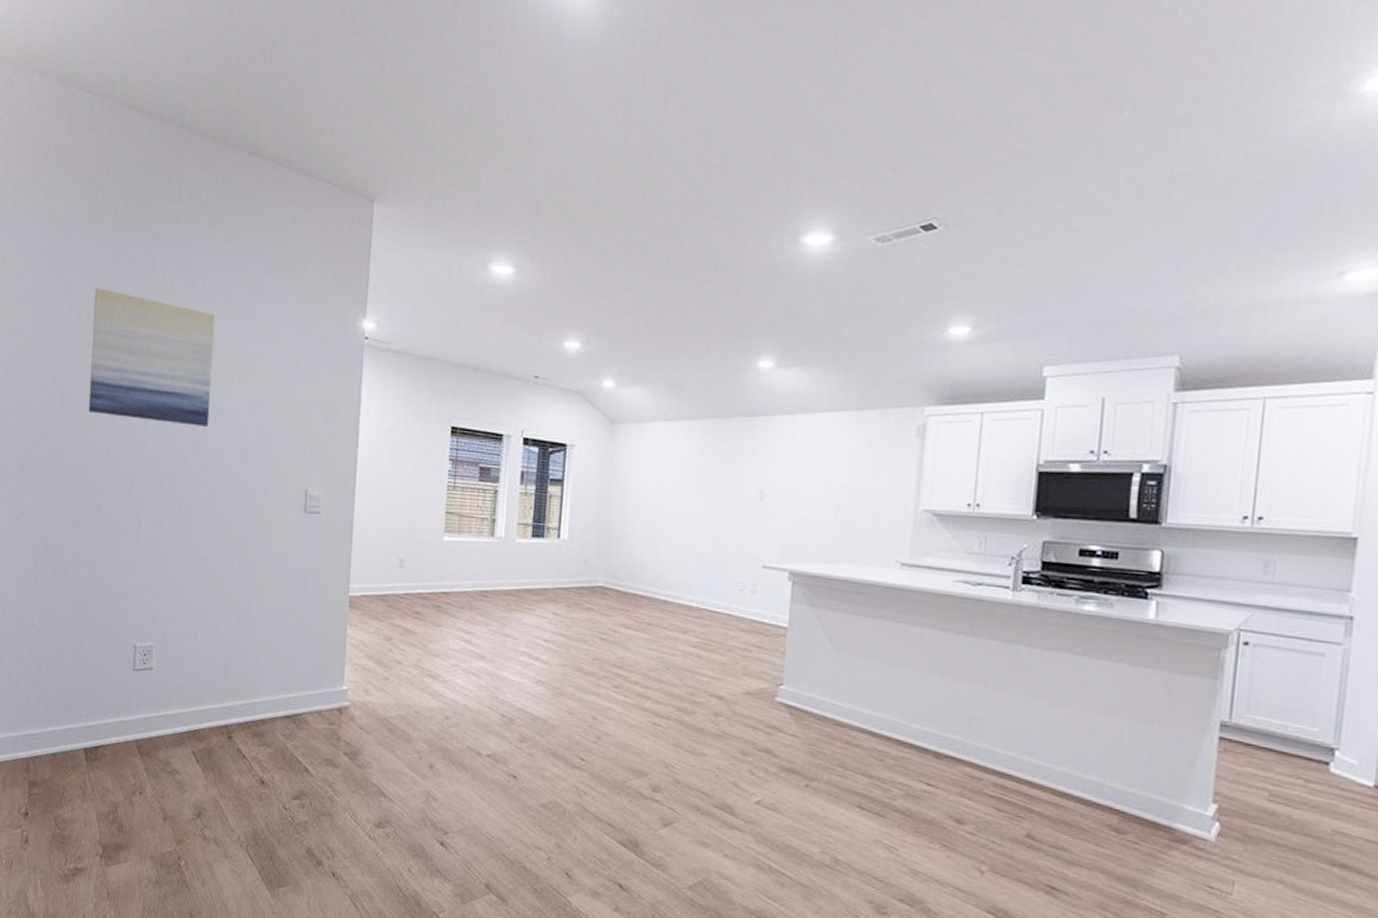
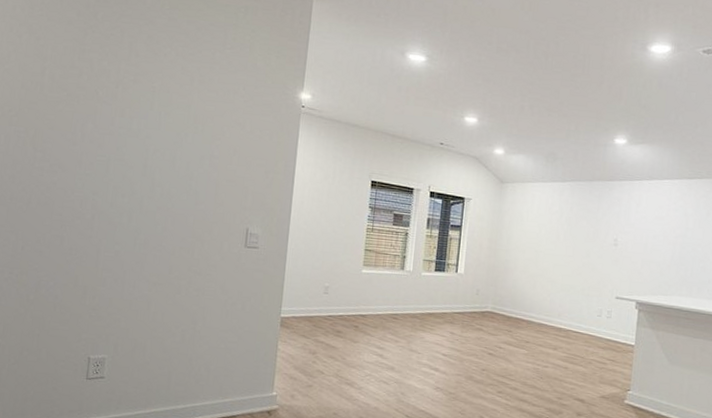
wall art: present [88,288,215,427] -> none [56,54,174,174]

